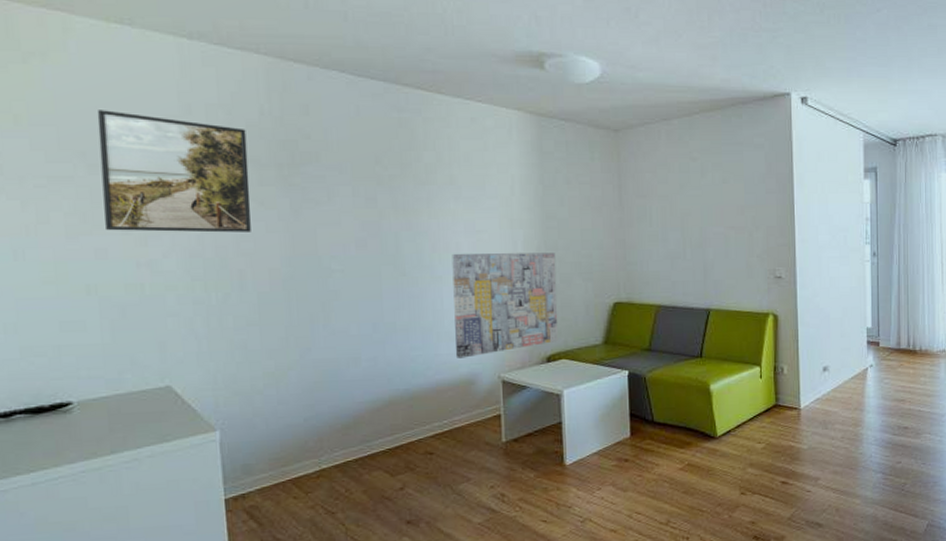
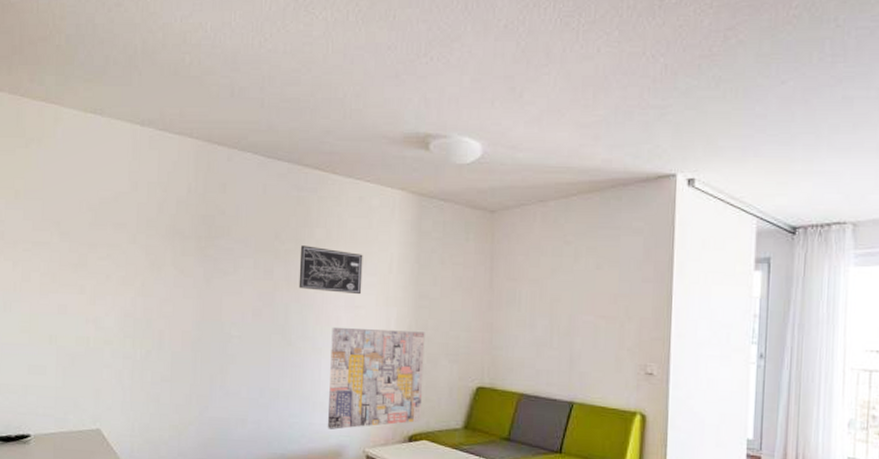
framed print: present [97,110,251,233] -> none [68,187,176,297]
wall art: none [406,170,483,219] -> present [299,245,363,295]

